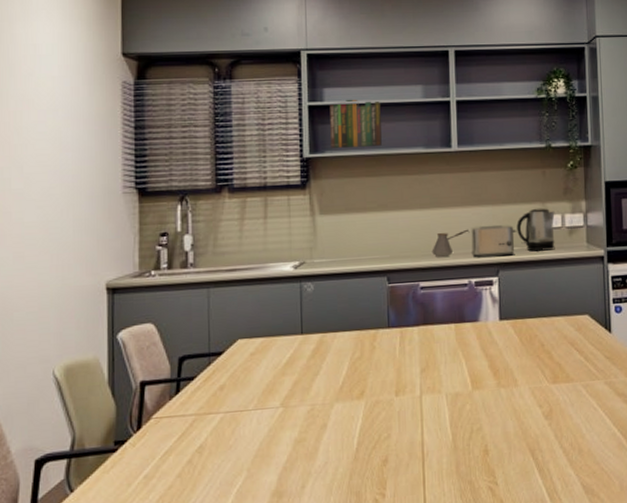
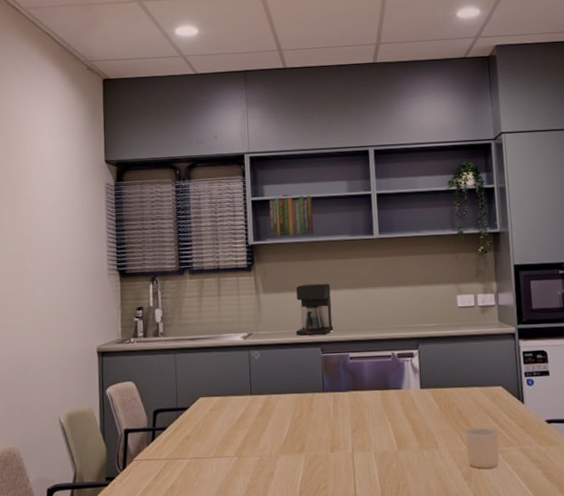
coffee maker: none [358,202,403,264] -> present [296,283,334,336]
coffee pot: present [432,229,470,258] -> none [359,307,392,332]
toaster: present [471,224,517,258] -> none [393,303,434,333]
kettle: present [517,207,555,252] -> none [433,288,469,328]
mug: none [546,360,584,406] -> present [464,427,499,469]

